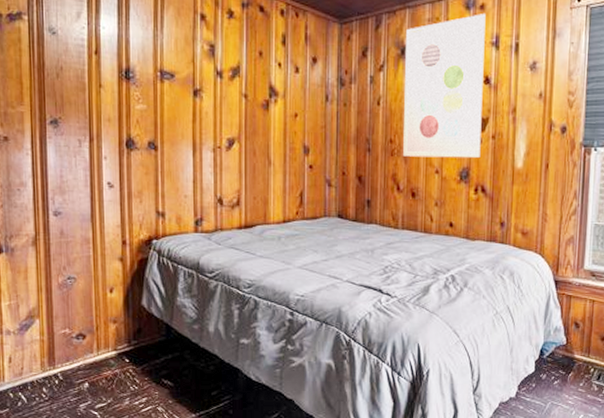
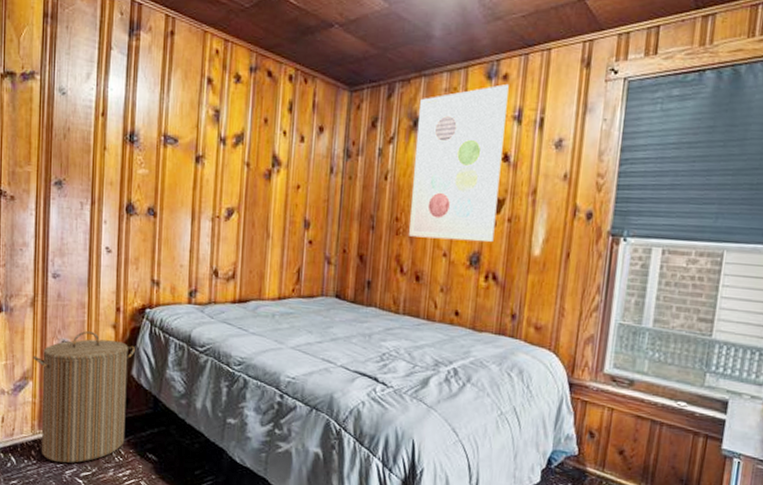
laundry hamper: none [38,265,145,397] -> present [33,330,136,463]

